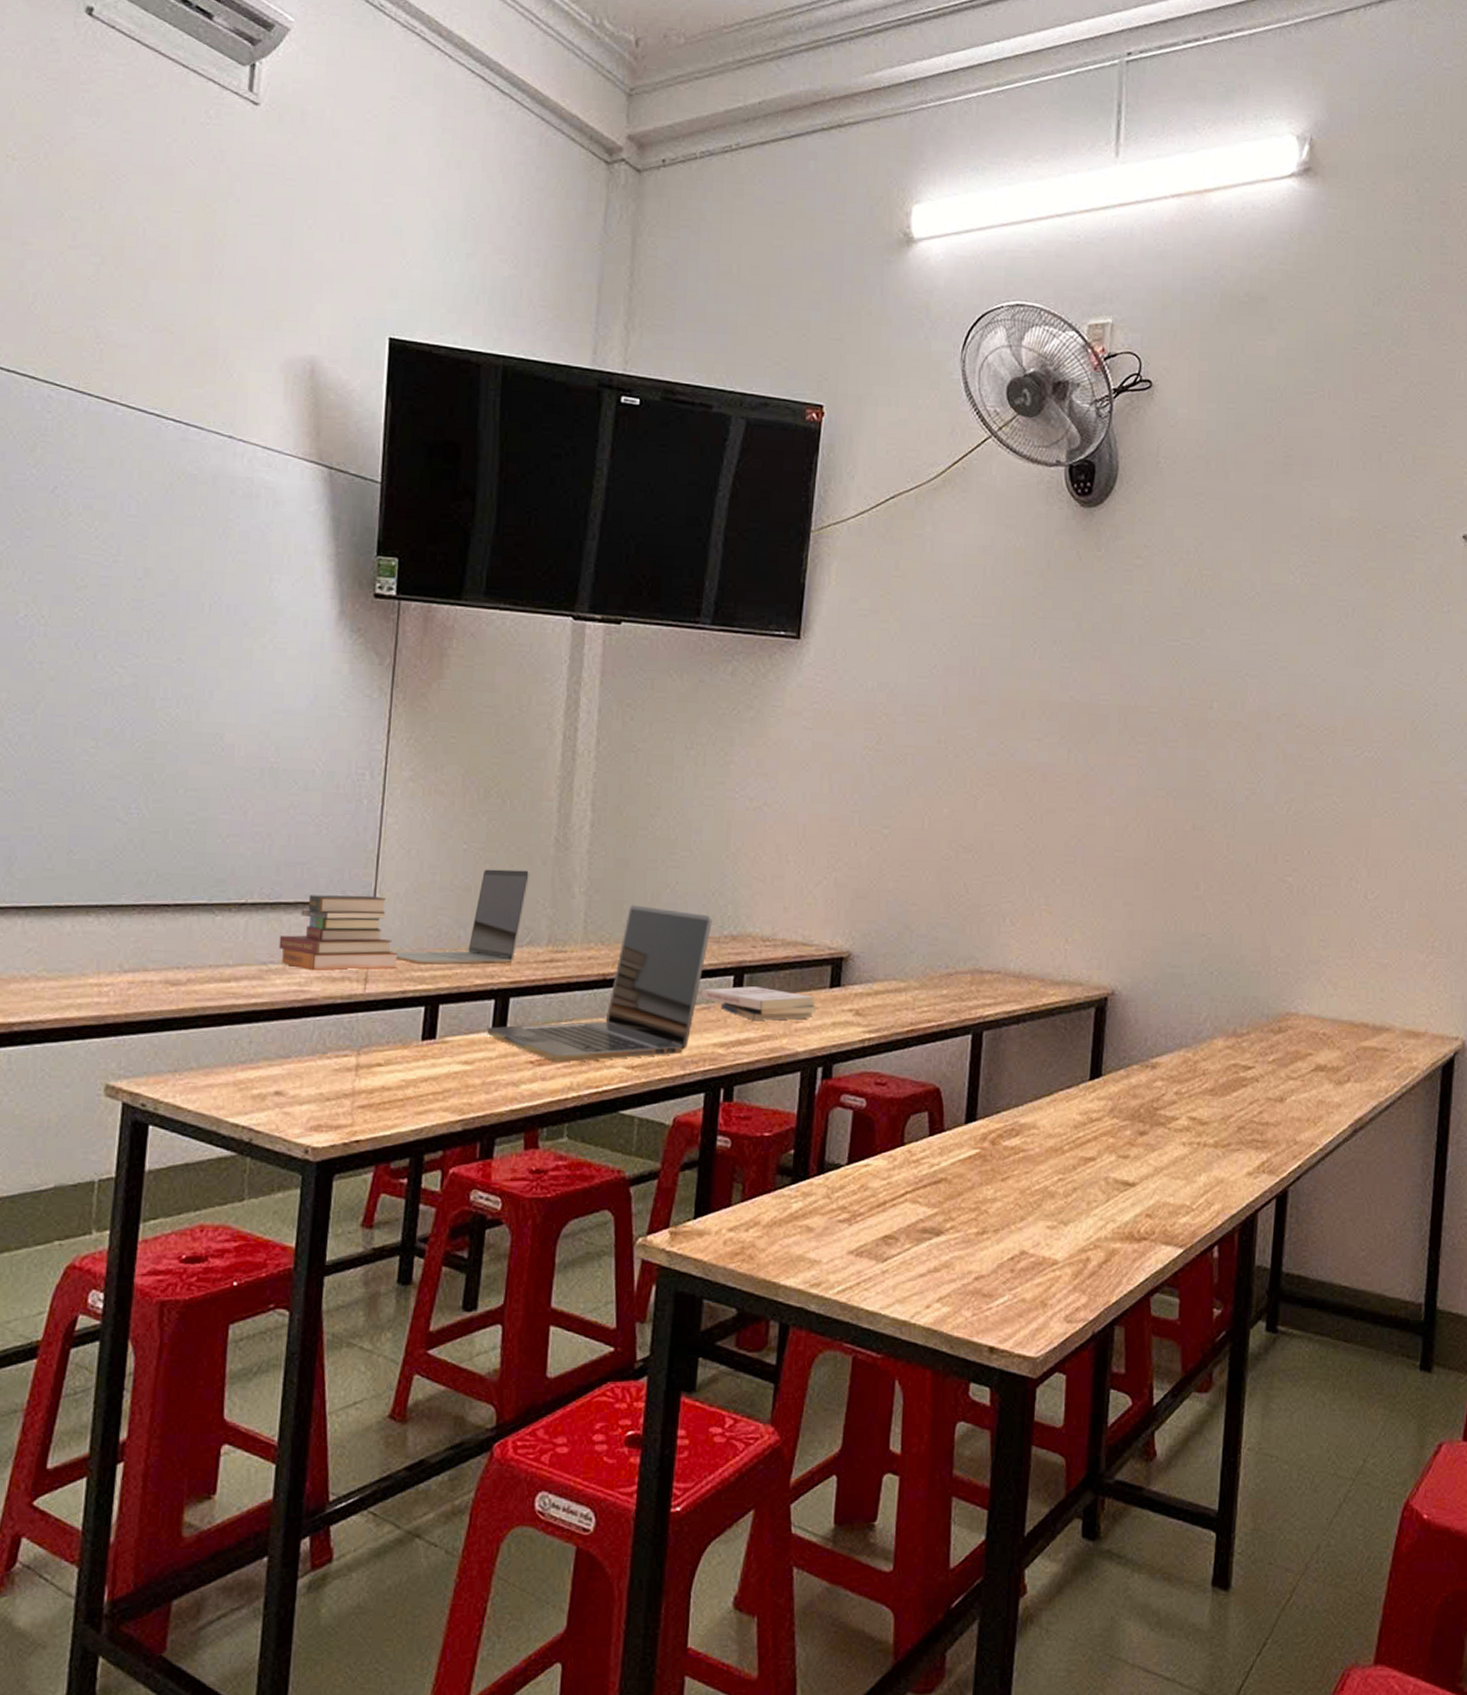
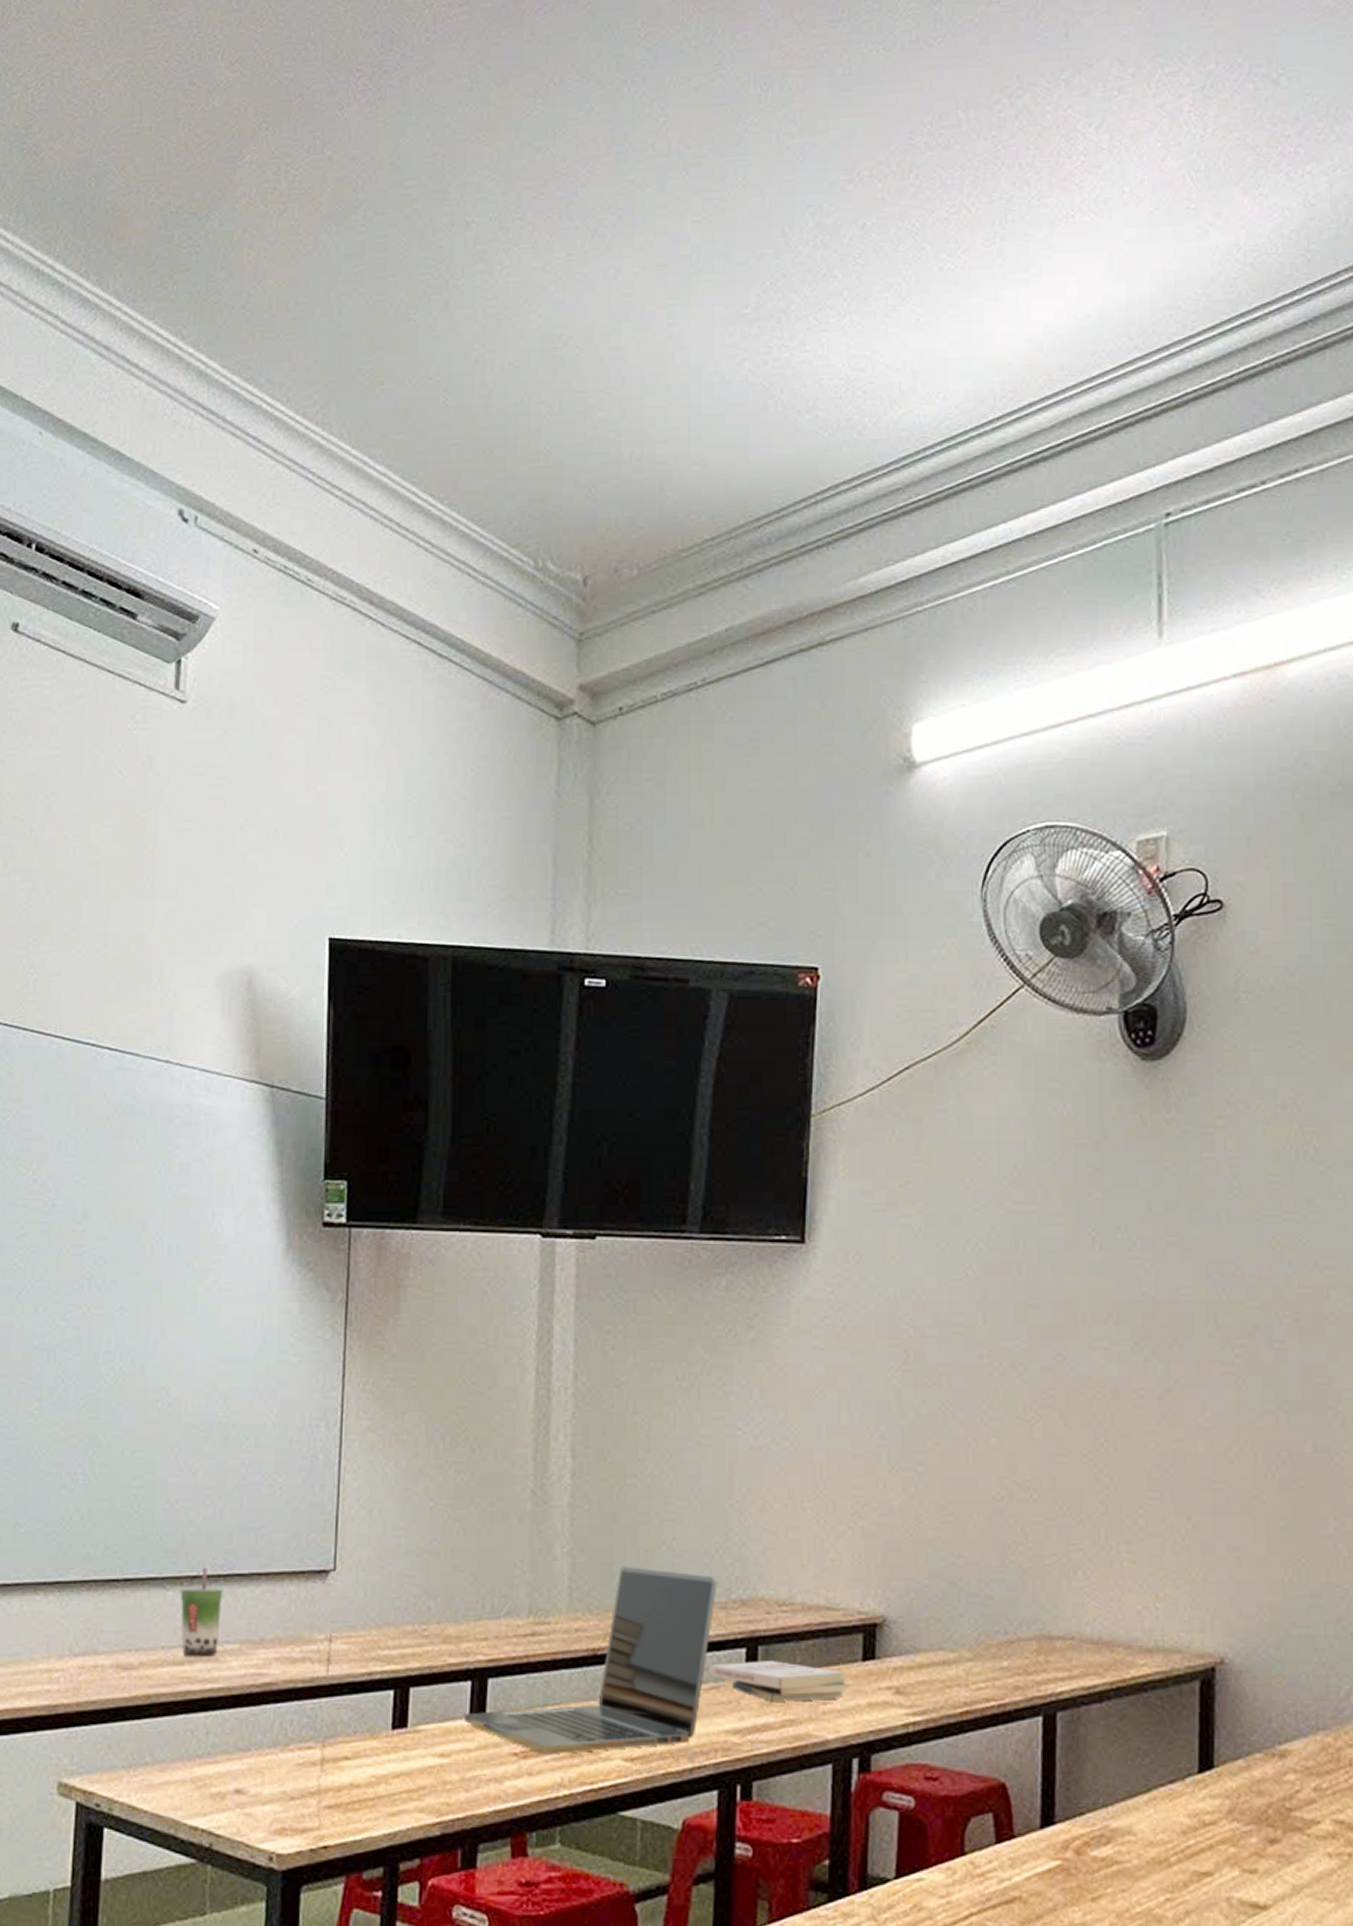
beverage cup: none [227,895,271,976] -> present [178,1567,225,1658]
books: present [278,895,399,971] -> none [234,1563,363,1652]
laptop: present [395,869,530,965] -> none [359,1529,505,1642]

